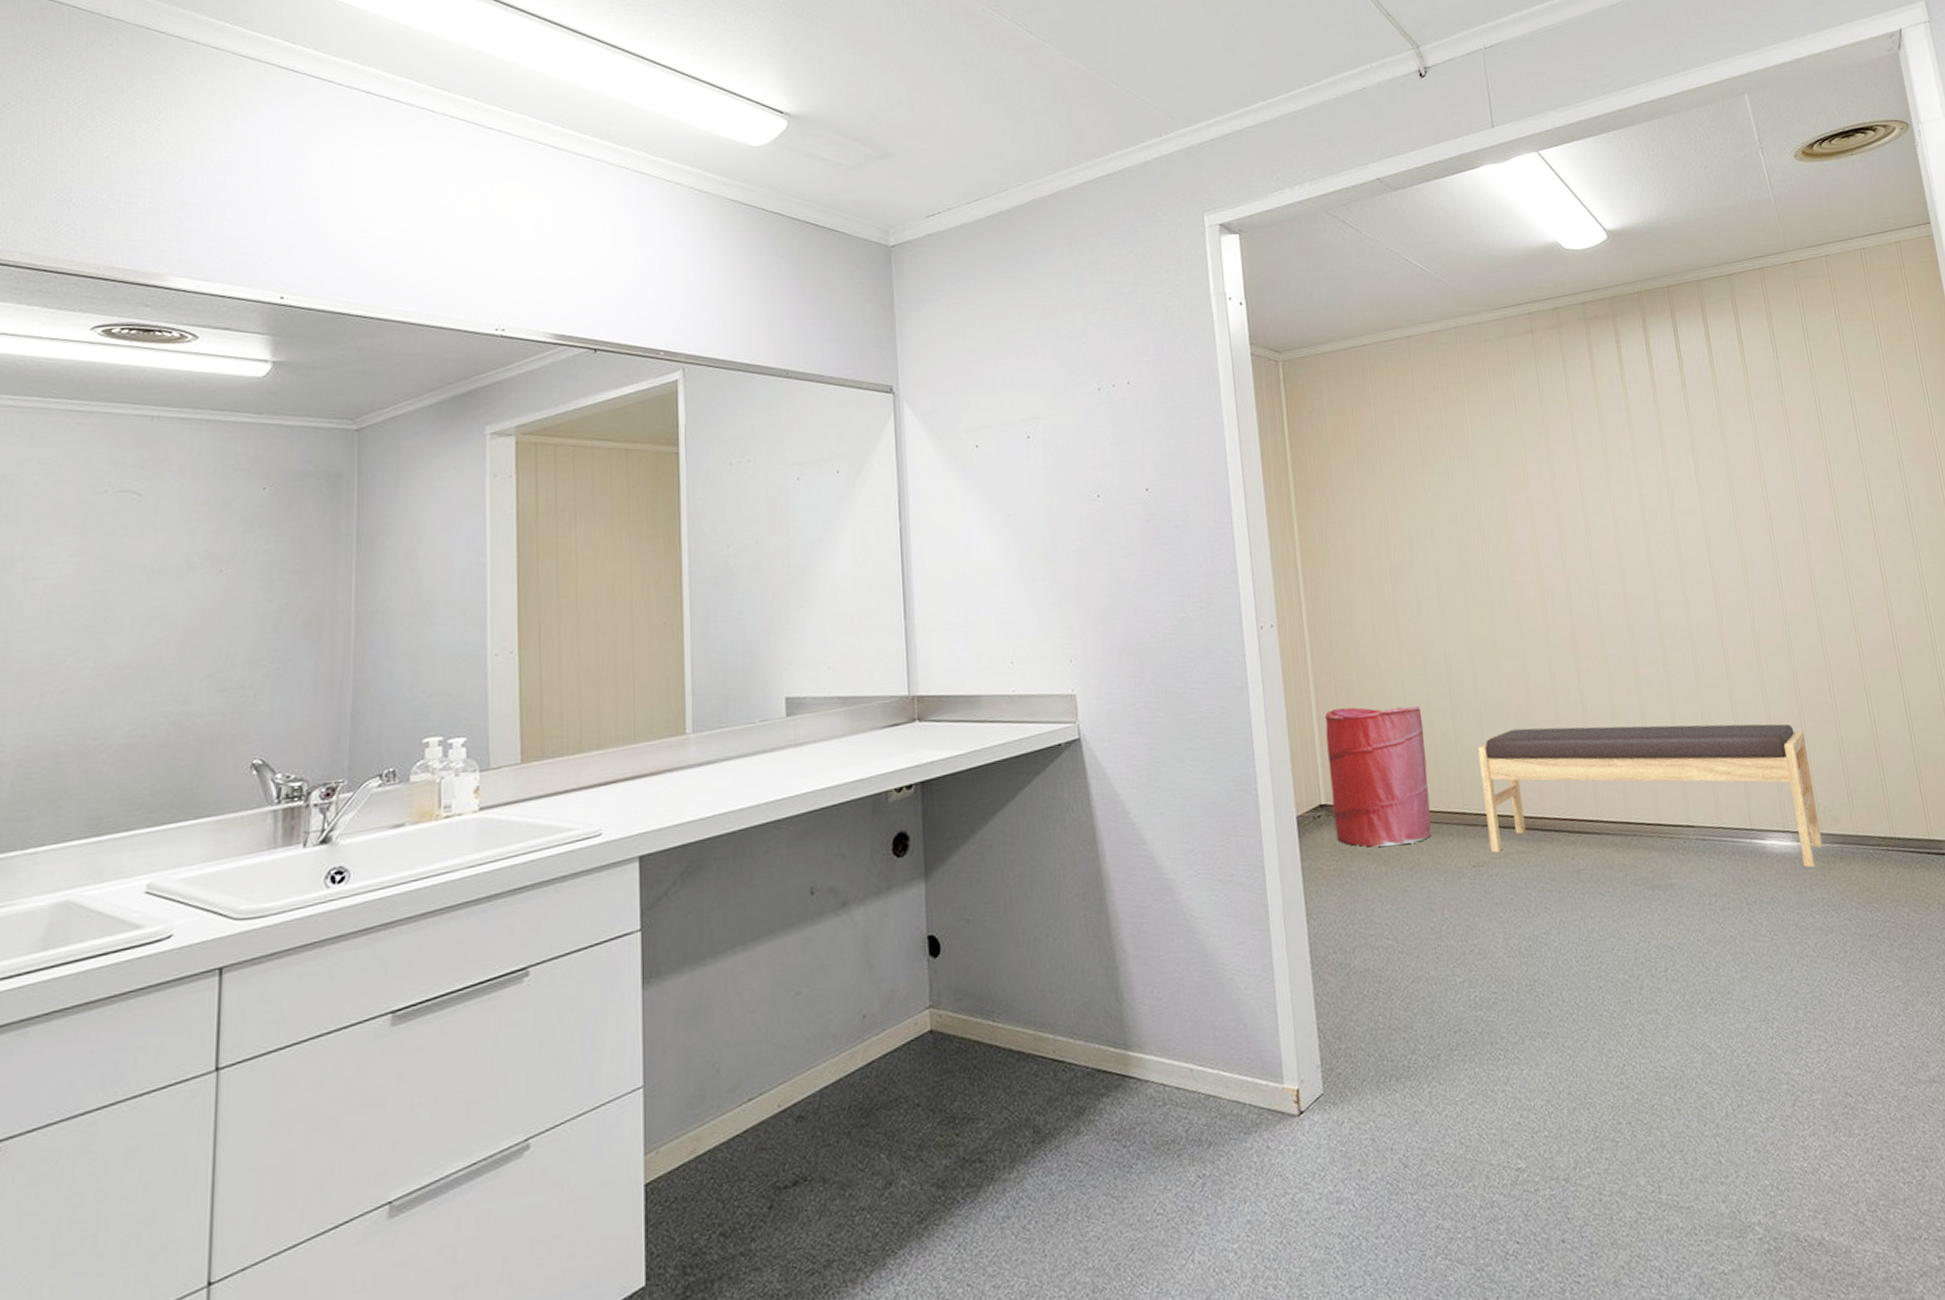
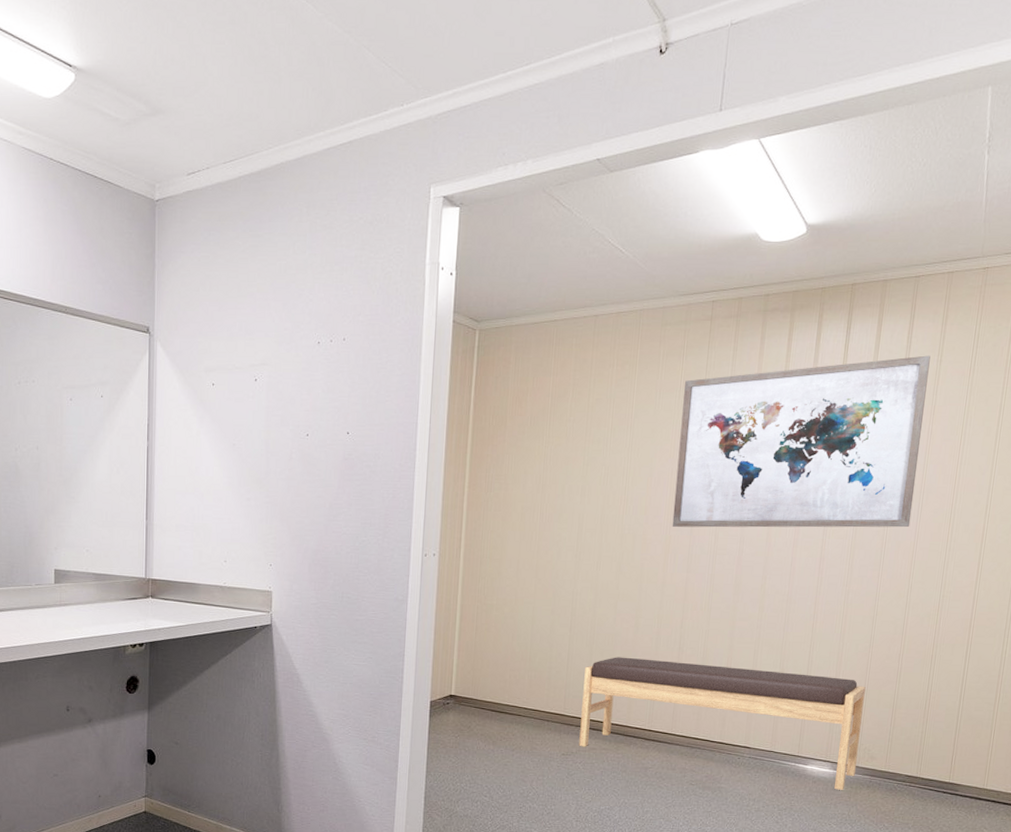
laundry hamper: present [1324,705,1432,847] -> none [459,625,545,732]
wall art: none [1519,352,1798,564] -> present [672,355,931,528]

